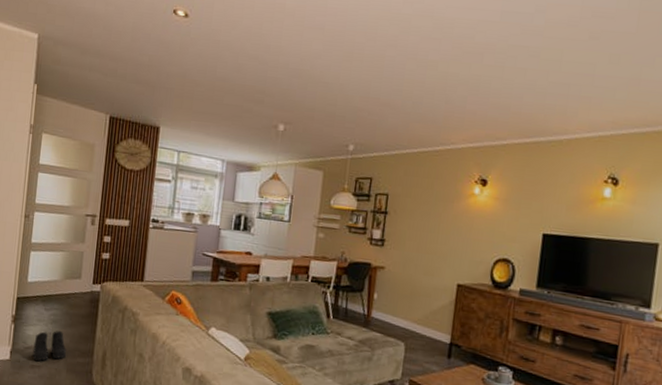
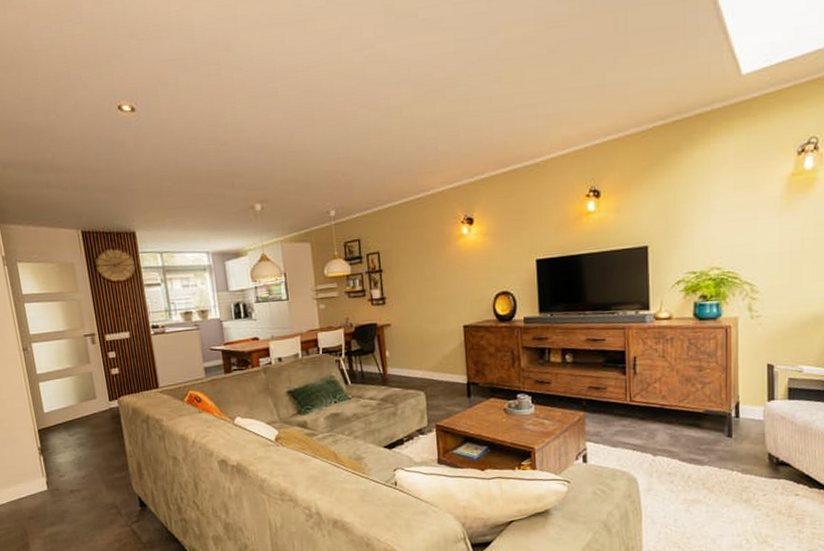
boots: present [32,330,66,362] -> none [66,452,102,486]

